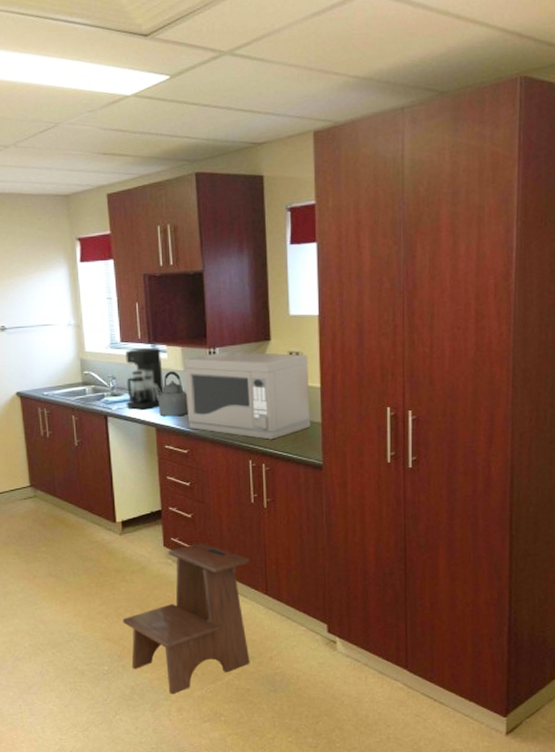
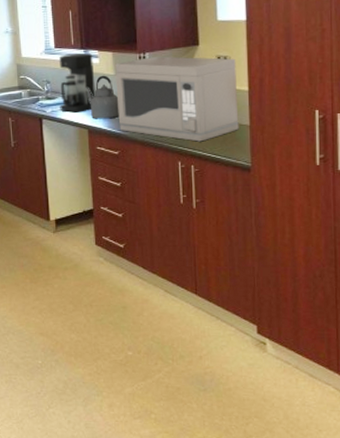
step stool: present [122,542,250,694] -> none [56,242,180,390]

